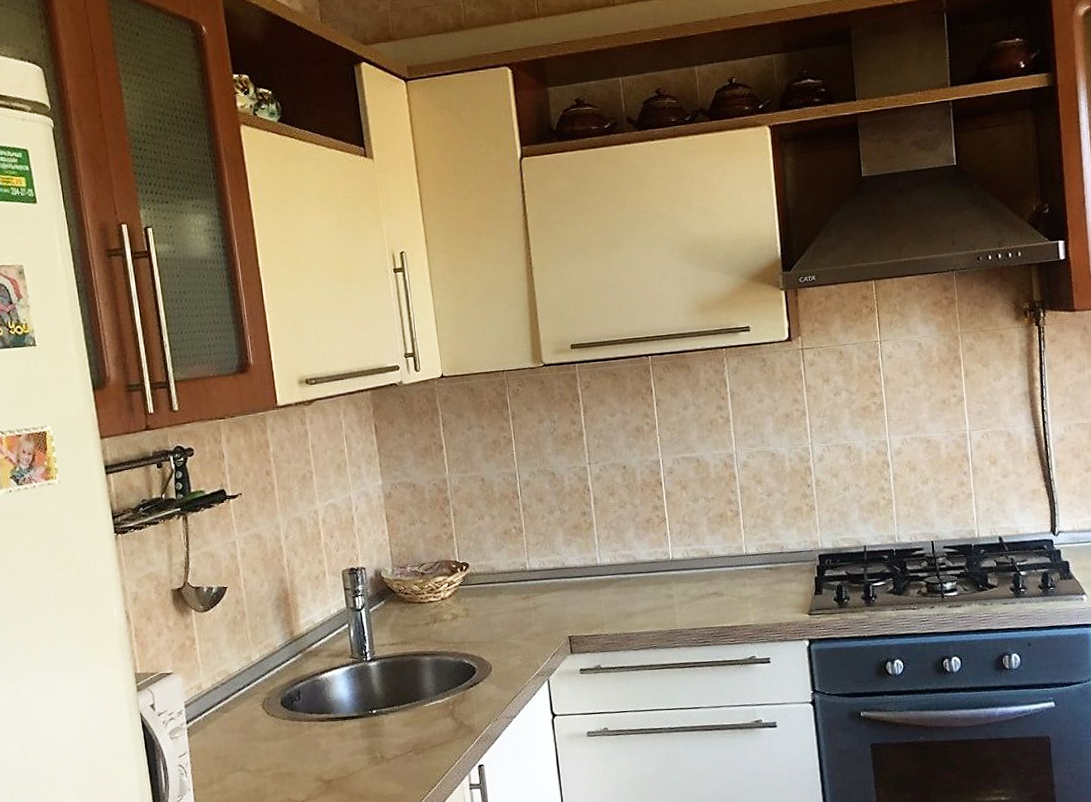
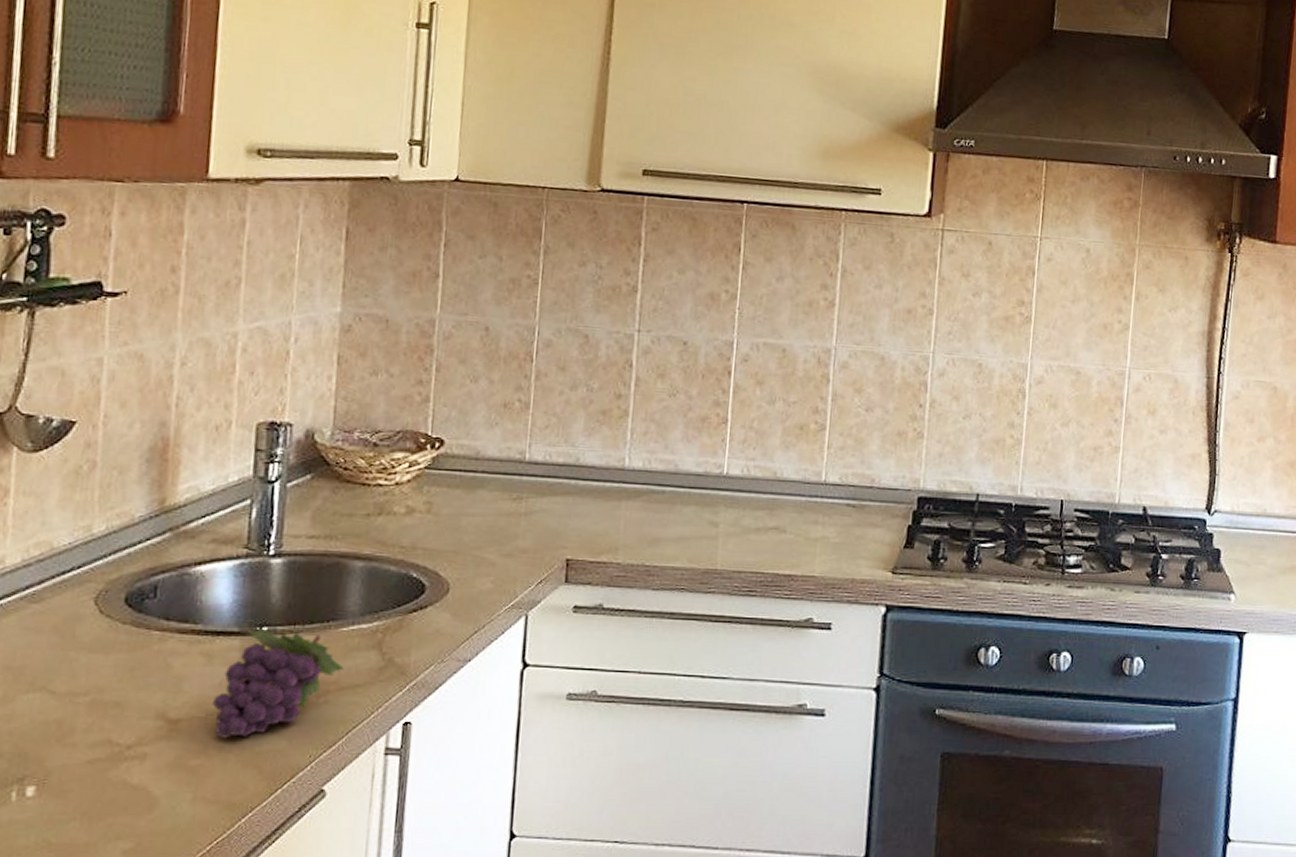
fruit: none [350,711,432,789] -> present [213,628,344,738]

